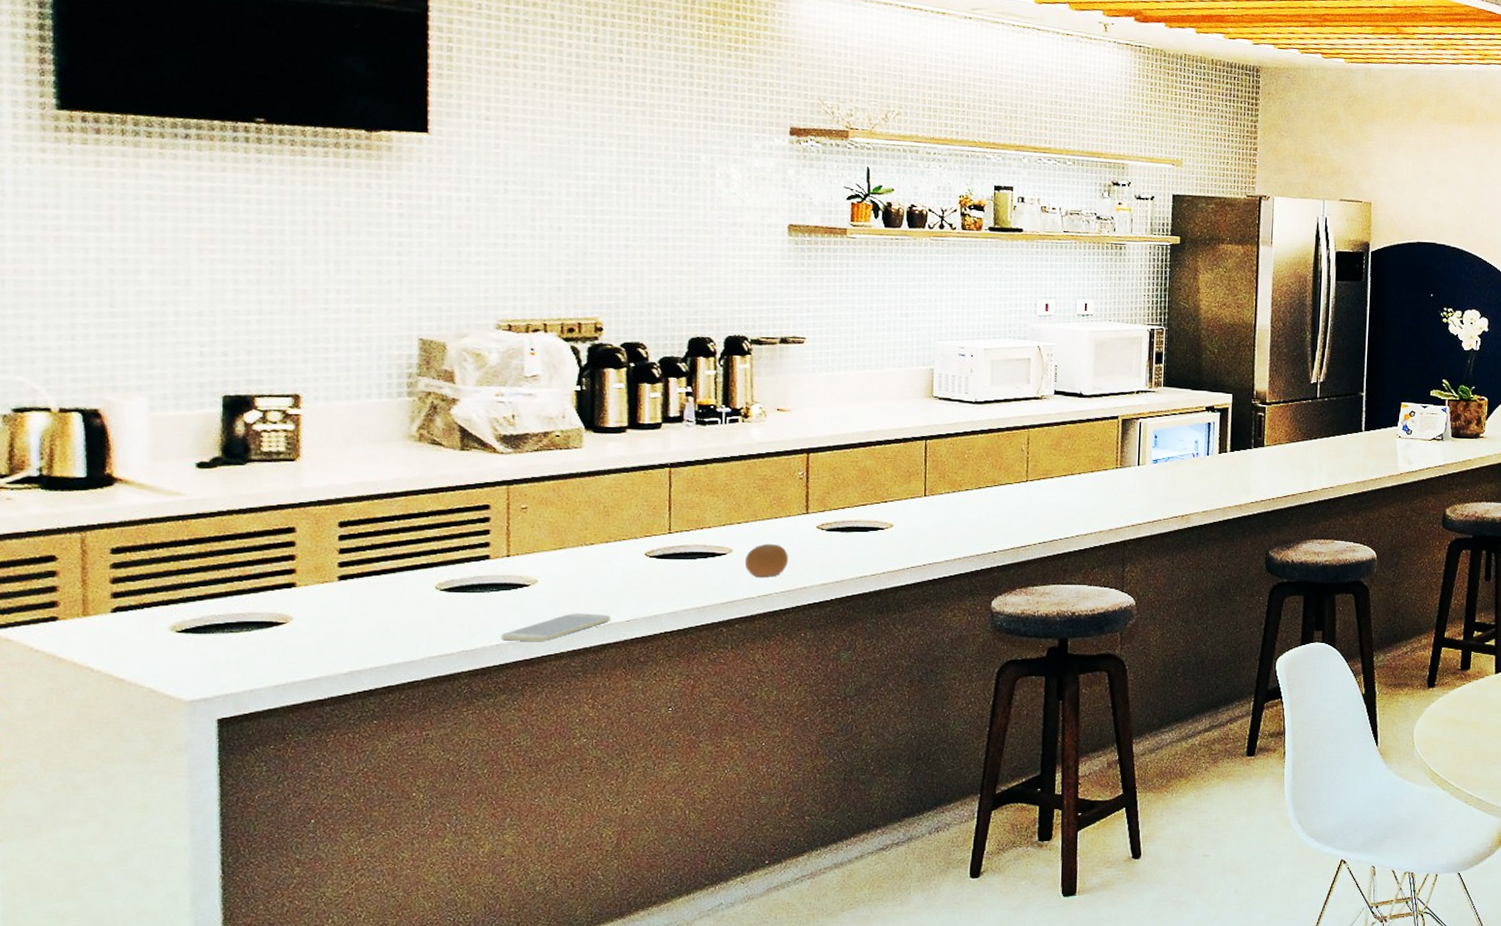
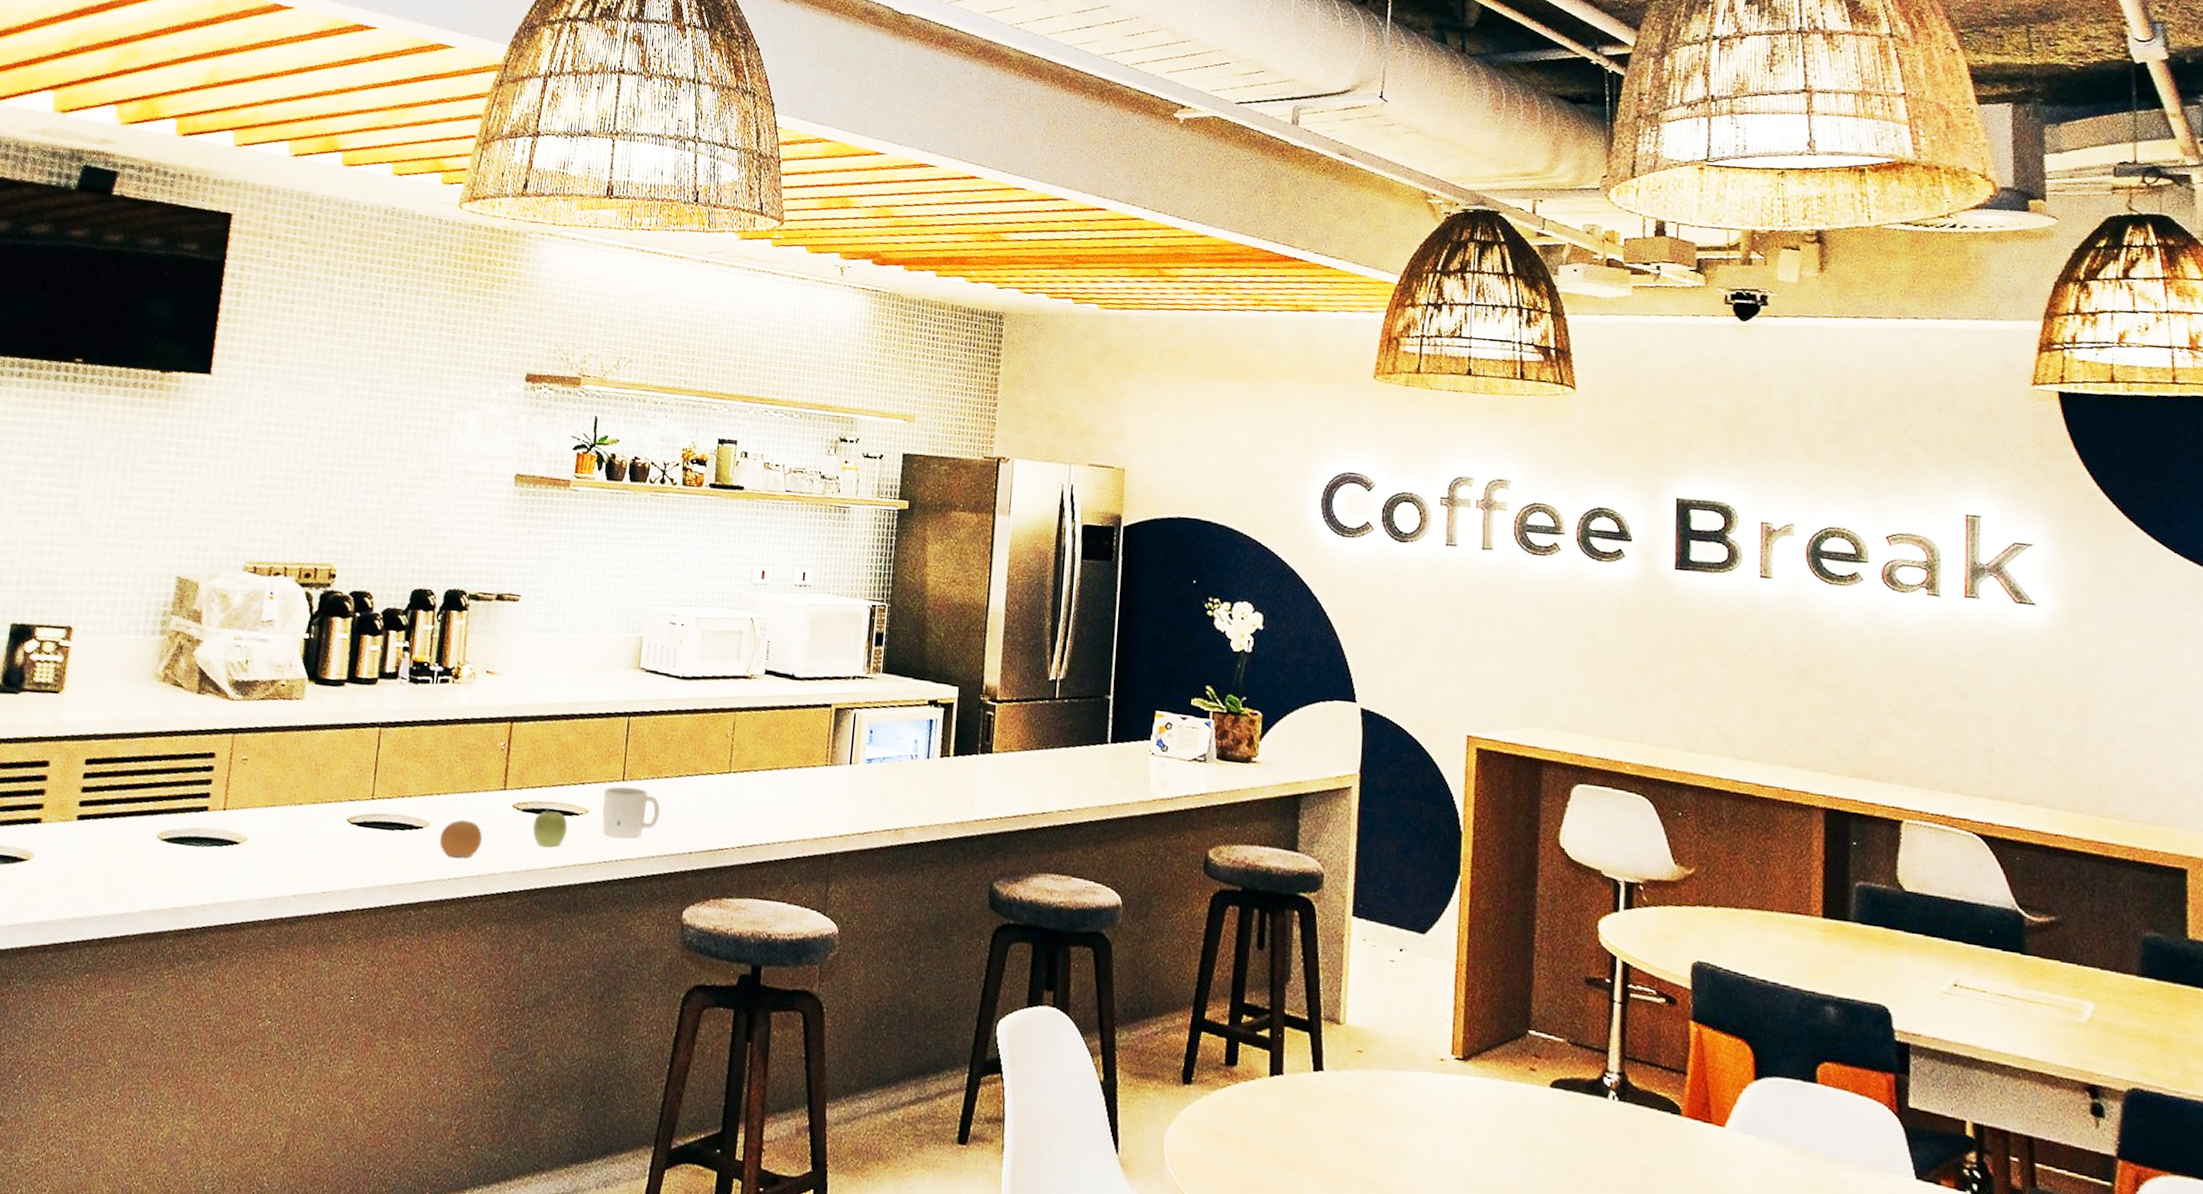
smartphone: present [501,613,611,642] -> none [207,878,309,907]
fruit: none [839,526,873,560] -> present [533,808,567,848]
mug: none [907,501,963,546] -> present [602,786,660,839]

